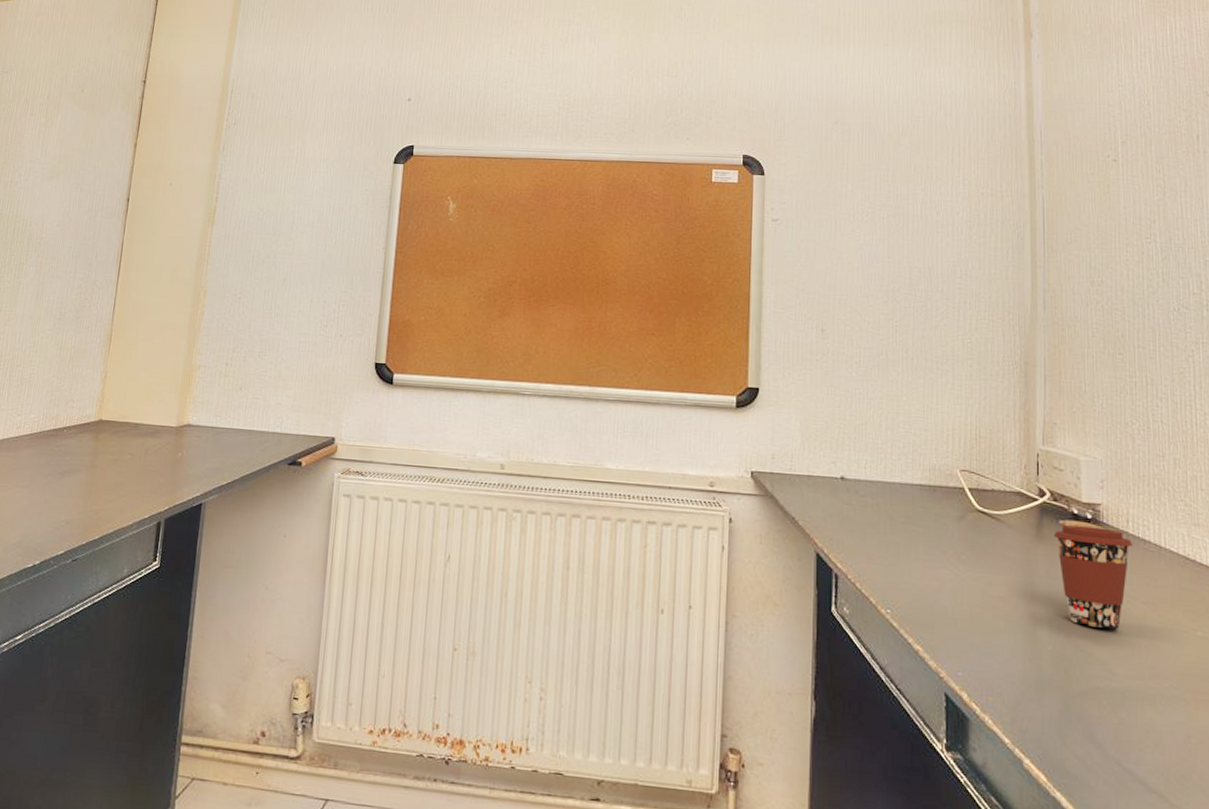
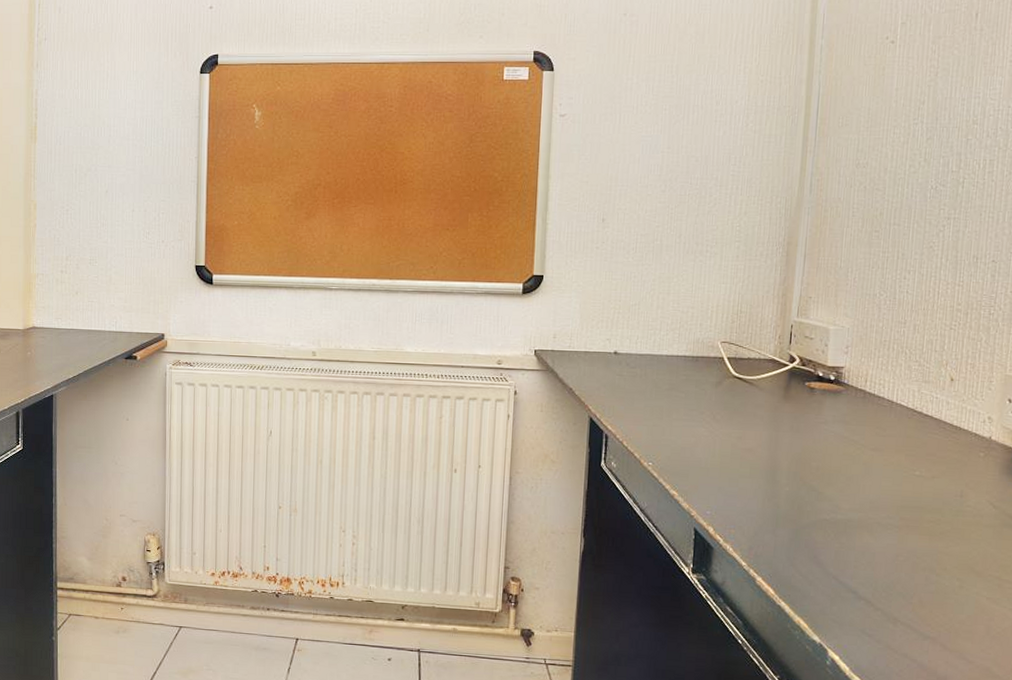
coffee cup: present [1053,525,1132,630] -> none [798,386,868,472]

